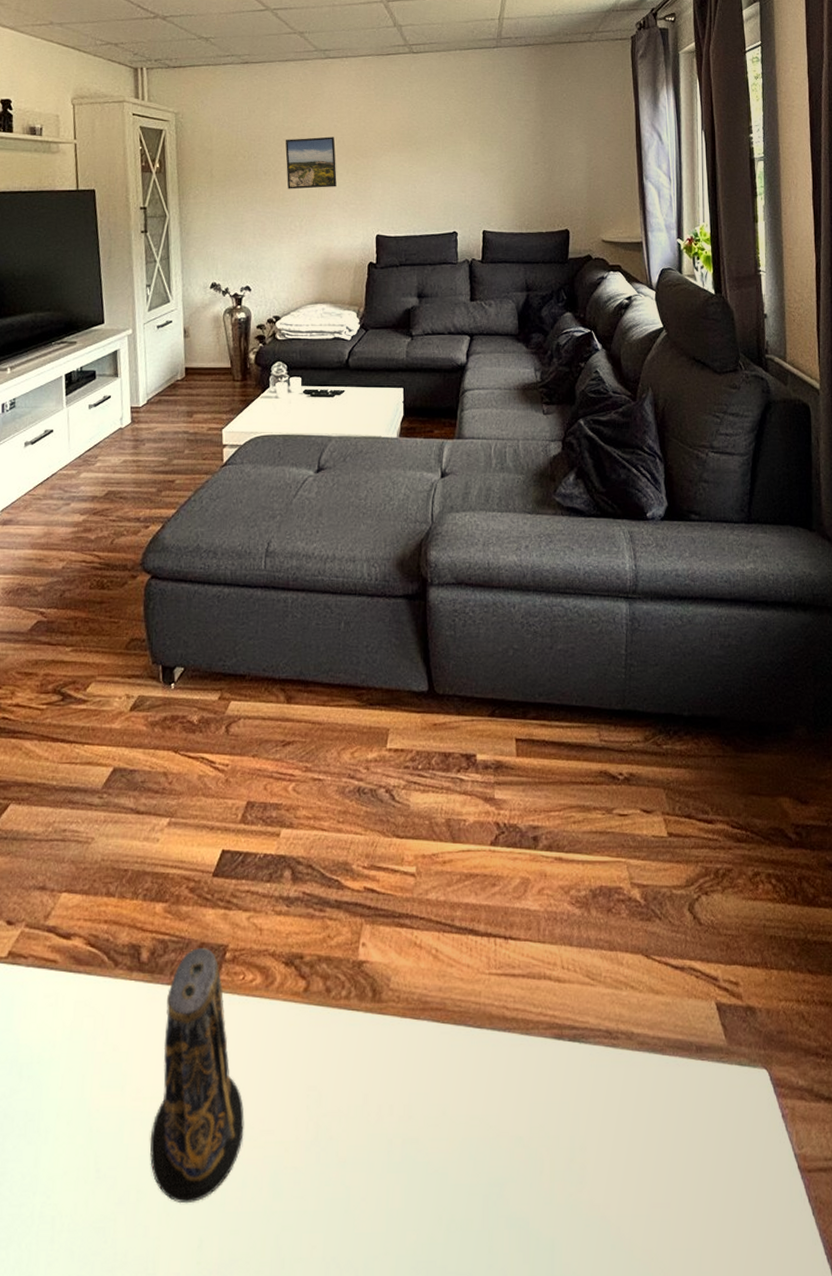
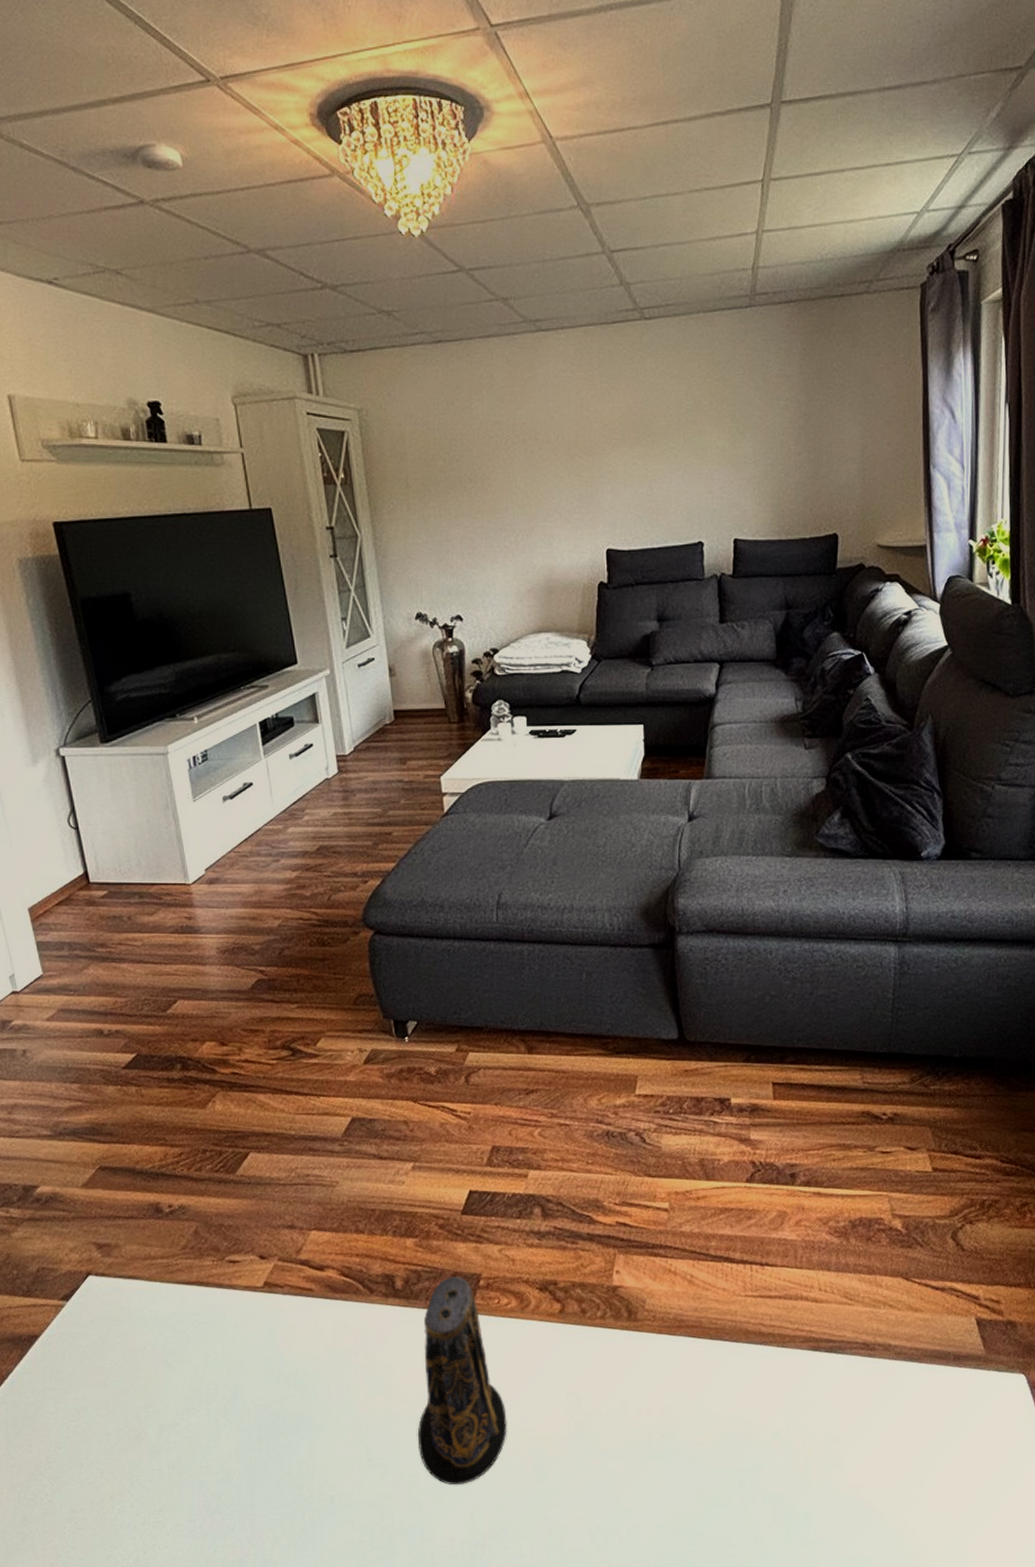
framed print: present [285,136,337,189] -> none [492,431,557,498]

